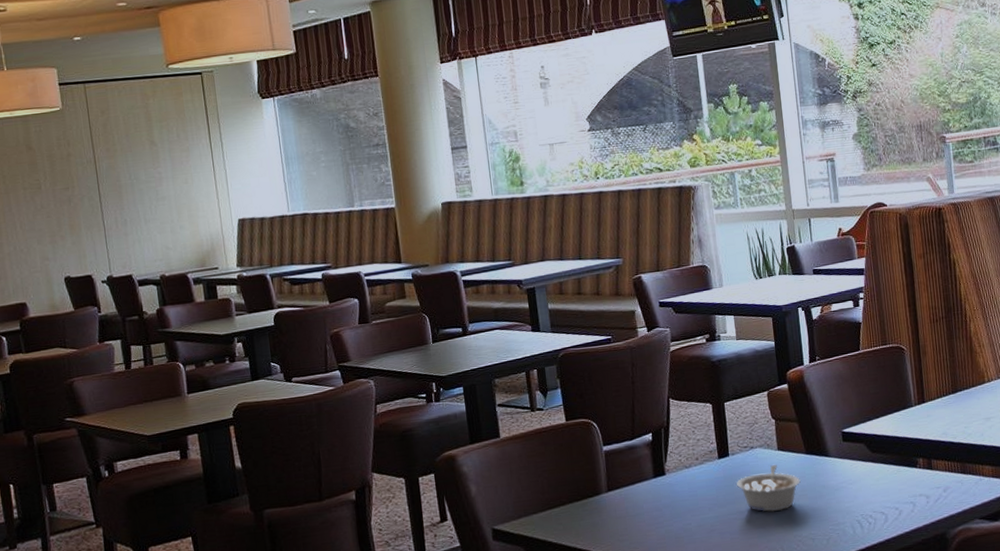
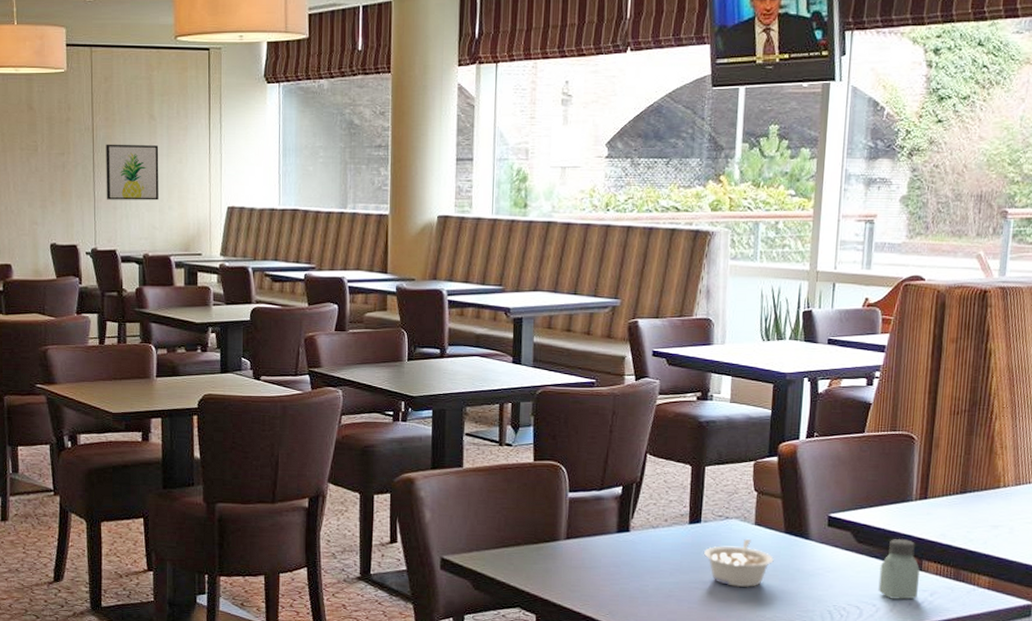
wall art: none [110,169,169,227] -> present [106,144,159,201]
saltshaker: none [895,442,933,500] -> present [878,538,920,600]

